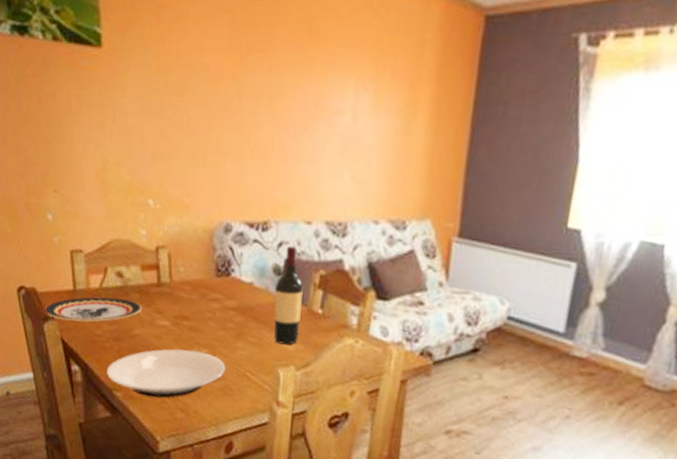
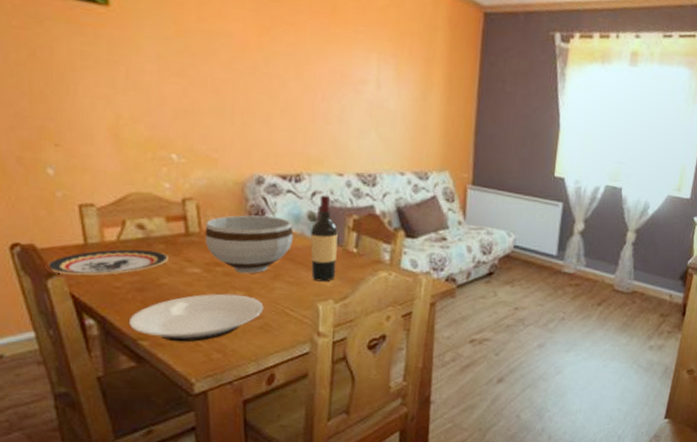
bowl: none [174,266,258,331] -> present [204,215,294,274]

